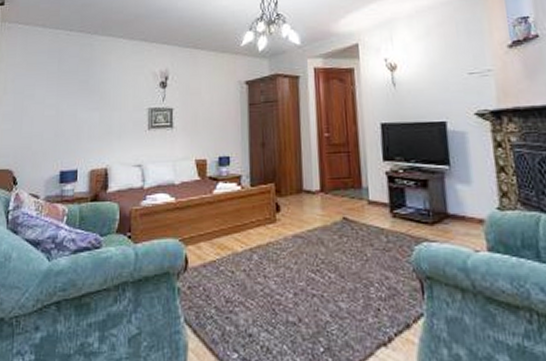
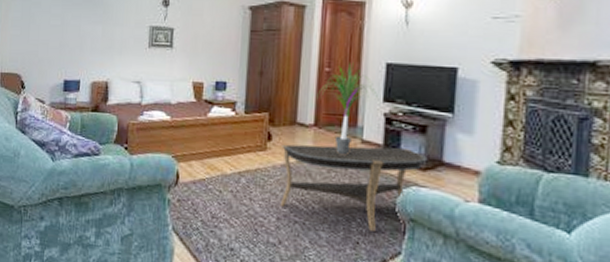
coffee table: none [289,205,433,295] -> present [280,144,428,231]
potted plant: none [320,126,378,217] -> present [317,63,378,154]

